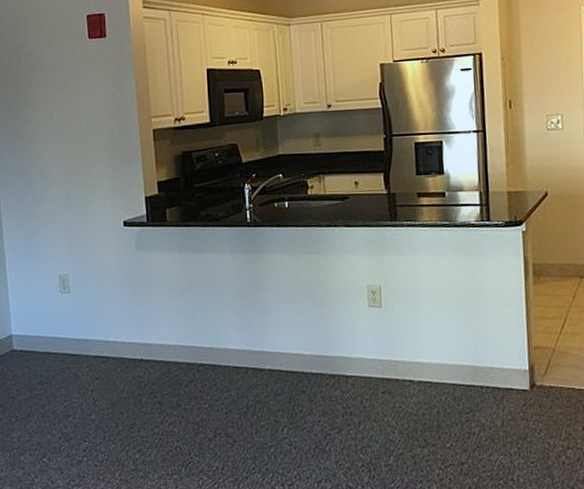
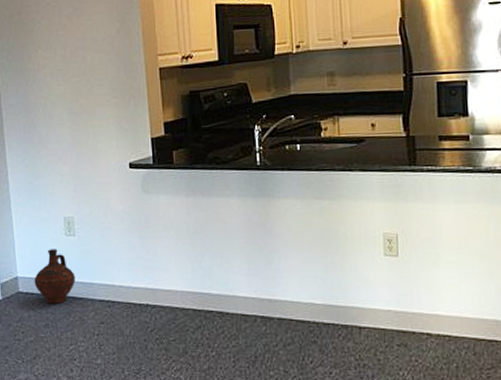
ceramic jug: none [28,306,70,361] -> present [34,249,76,304]

